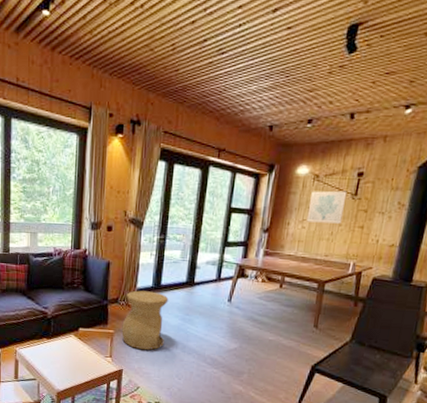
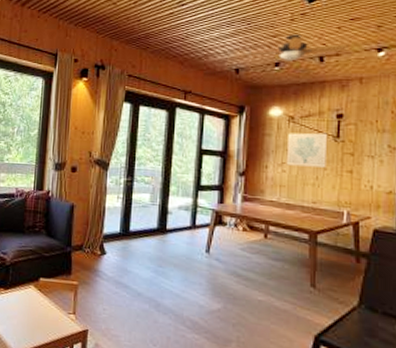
side table: present [121,290,169,350] -> none [86,236,138,308]
ceiling fan: none [279,88,379,121] -> present [244,34,348,64]

